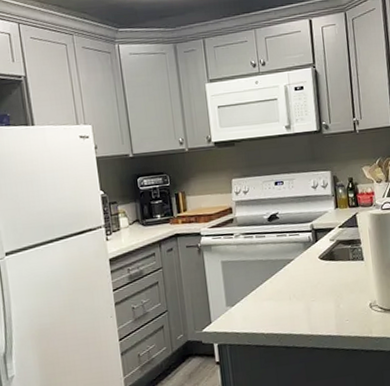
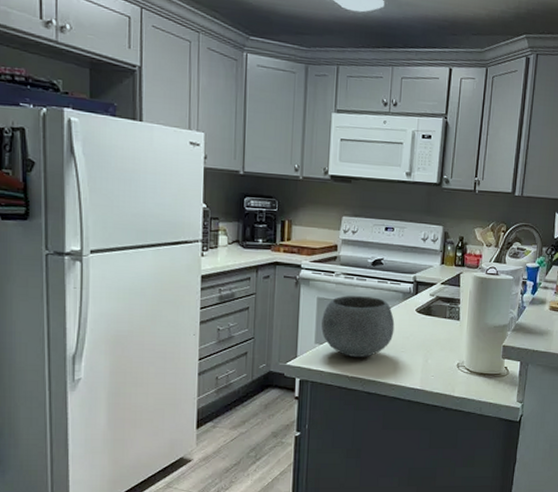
bowl: none [229,251,302,315] -> present [321,296,395,358]

